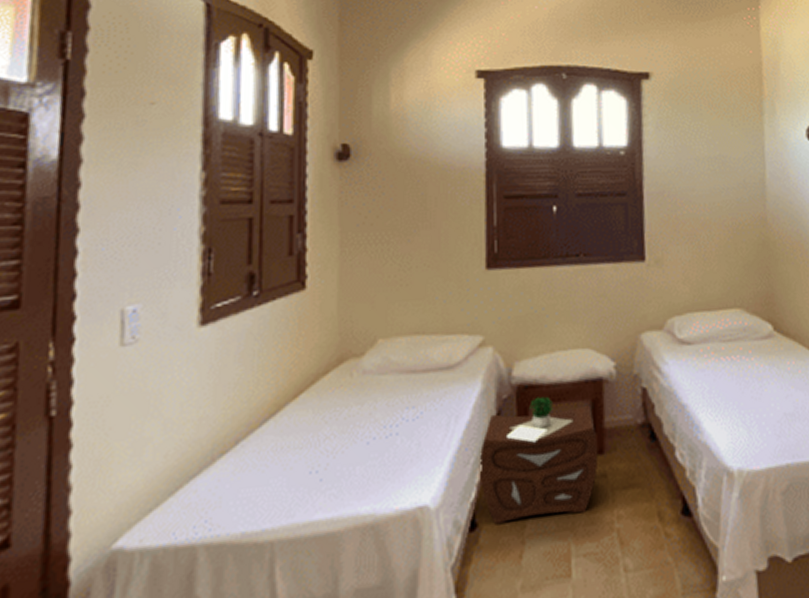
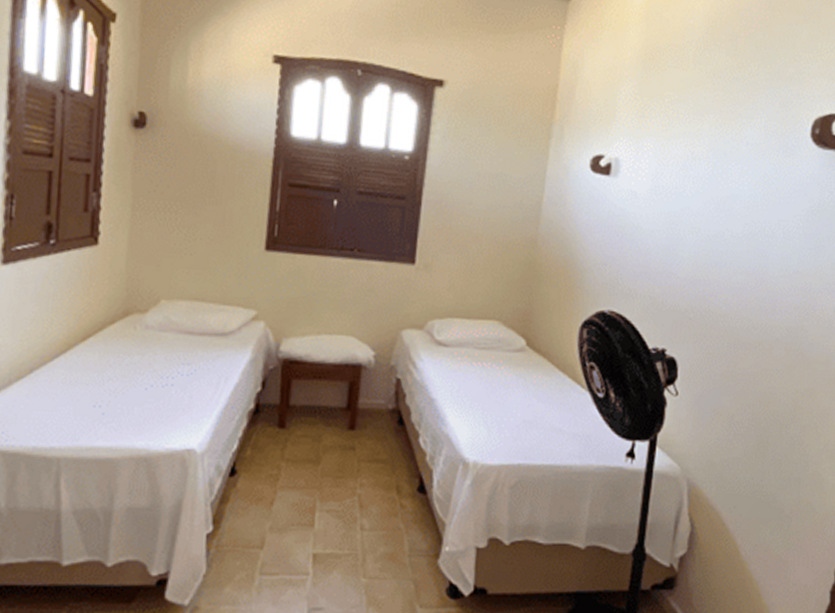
nightstand: present [479,396,599,525] -> none [242,372,350,476]

